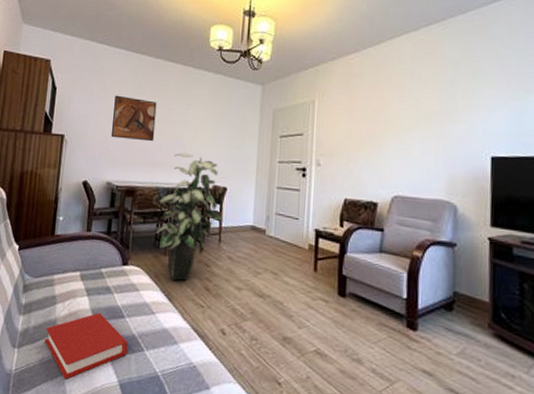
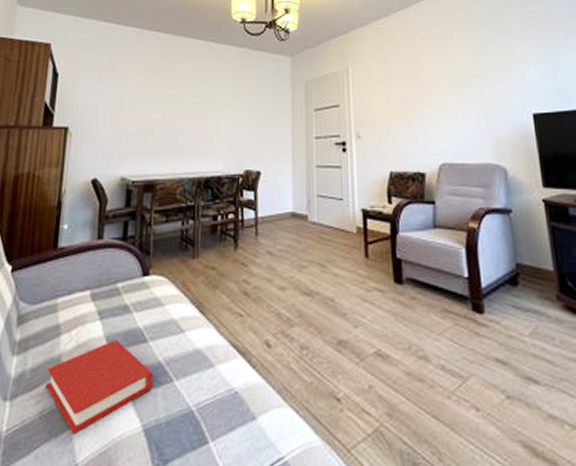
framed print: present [110,95,157,142] -> none [124,77,176,127]
indoor plant: present [156,153,223,281] -> none [181,137,259,287]

